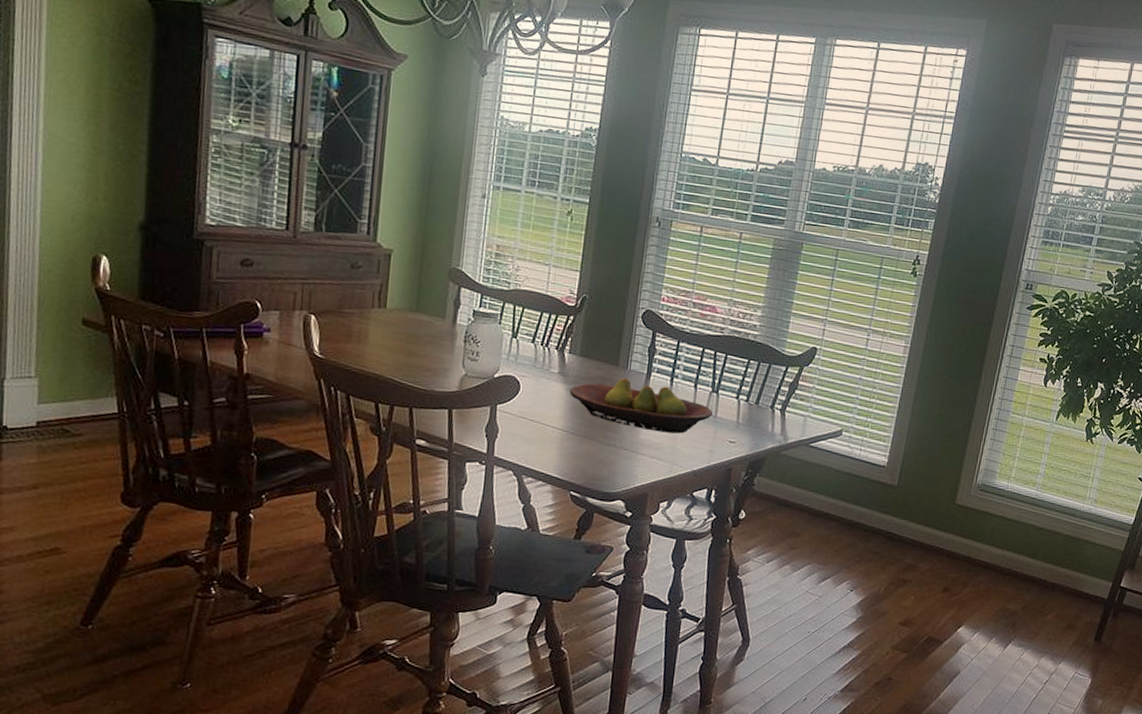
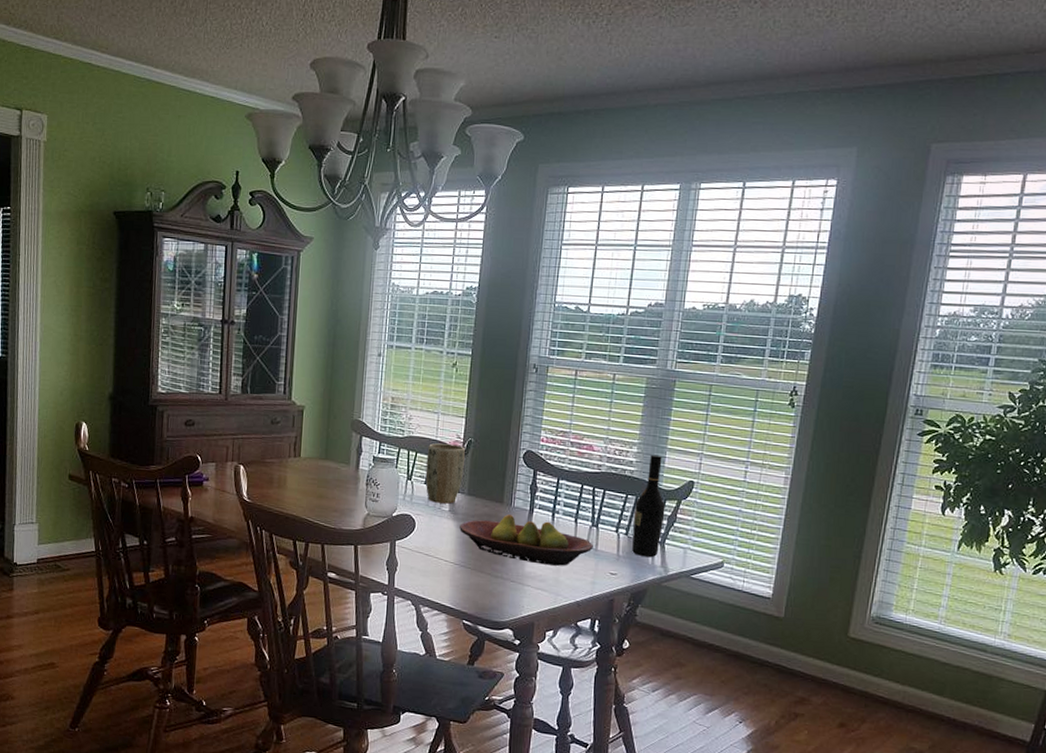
plant pot: none [532,298,578,365] -> present [425,443,465,504]
wine bottle: none [752,319,788,425] -> present [632,454,666,558]

